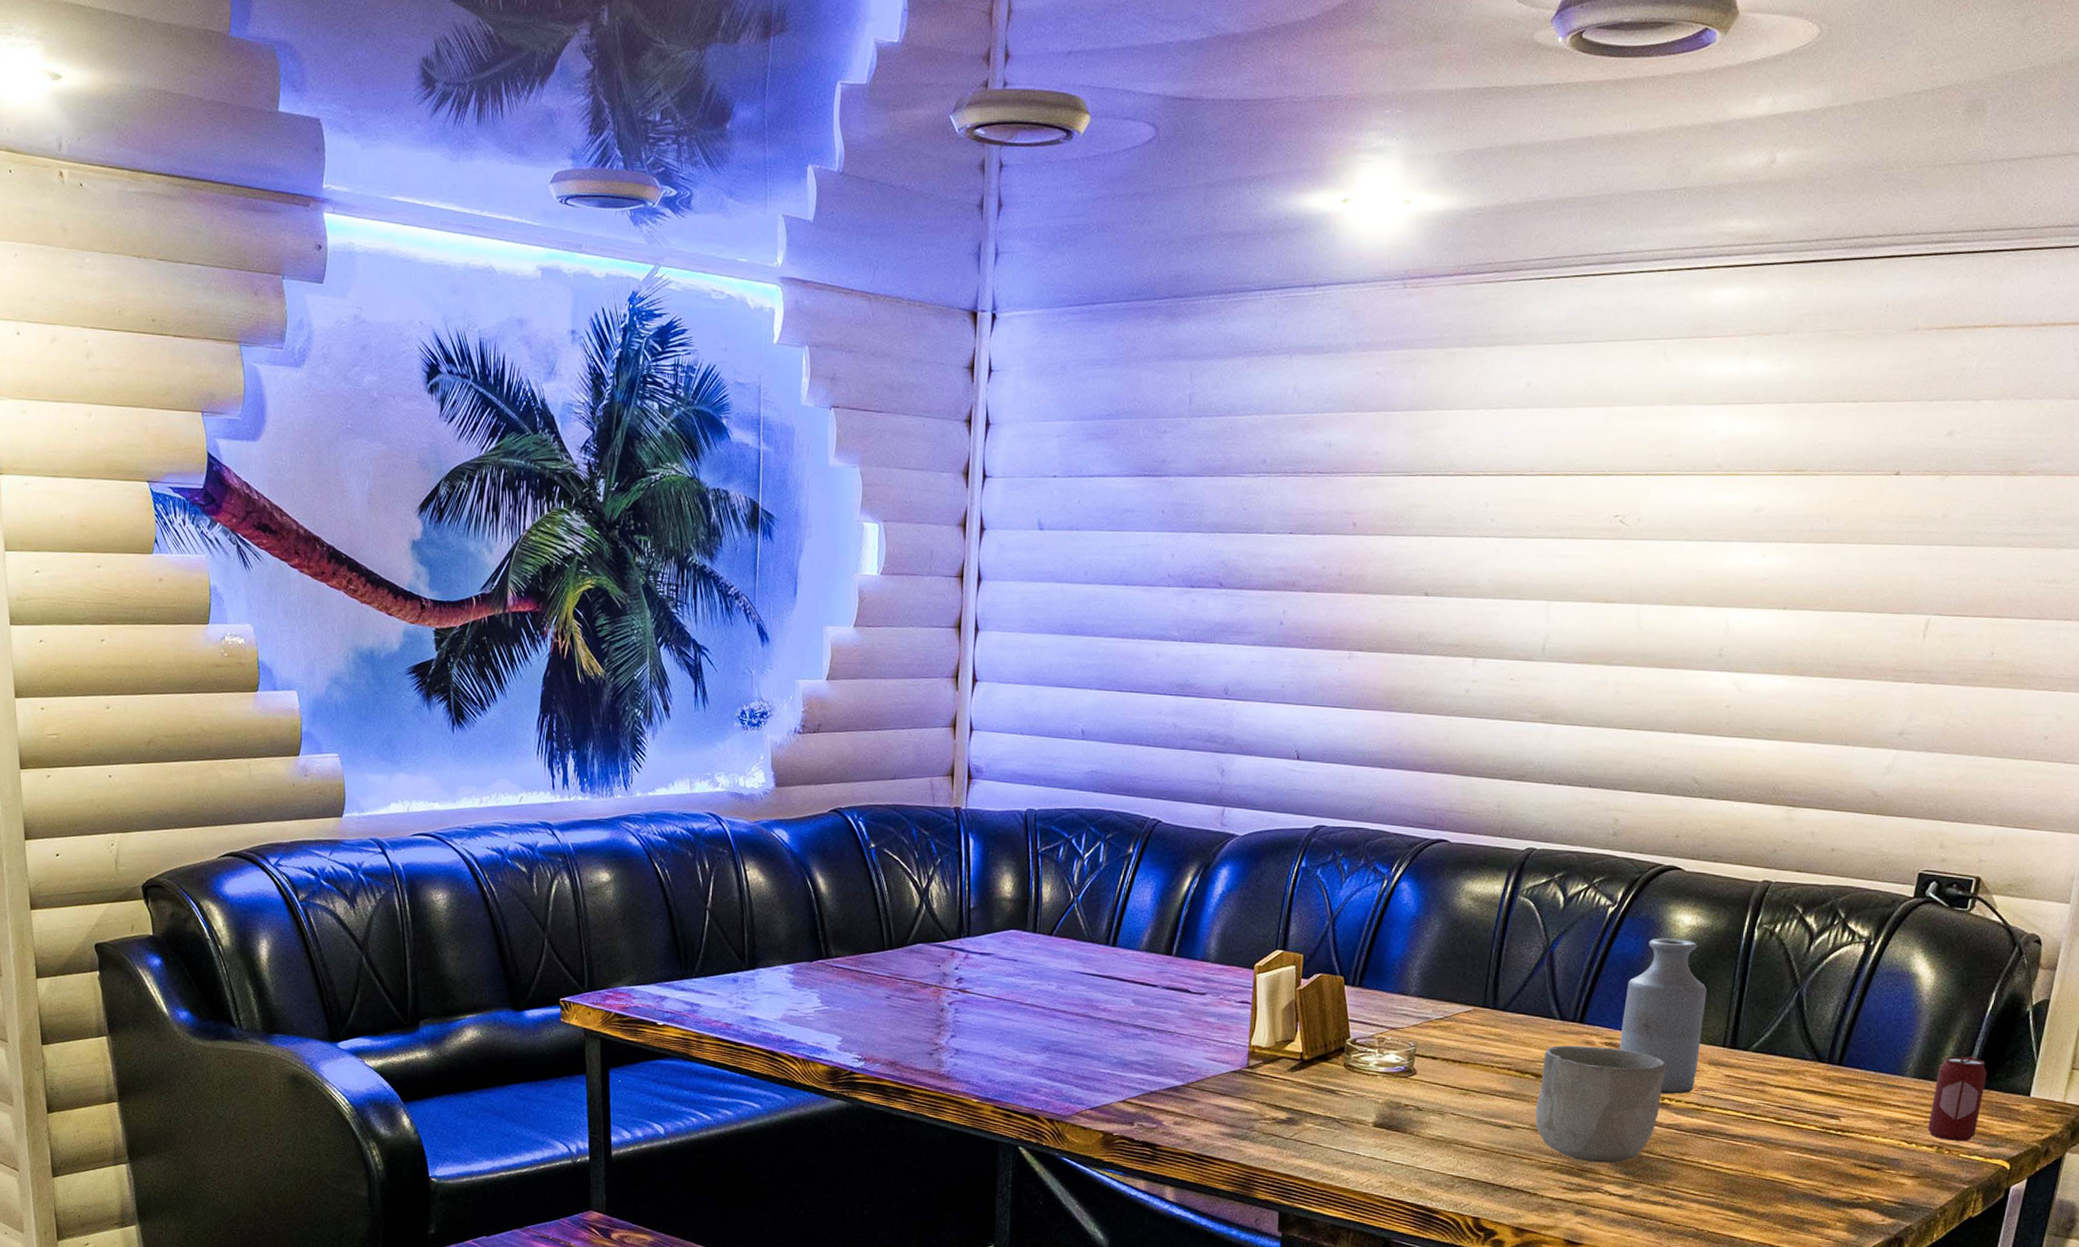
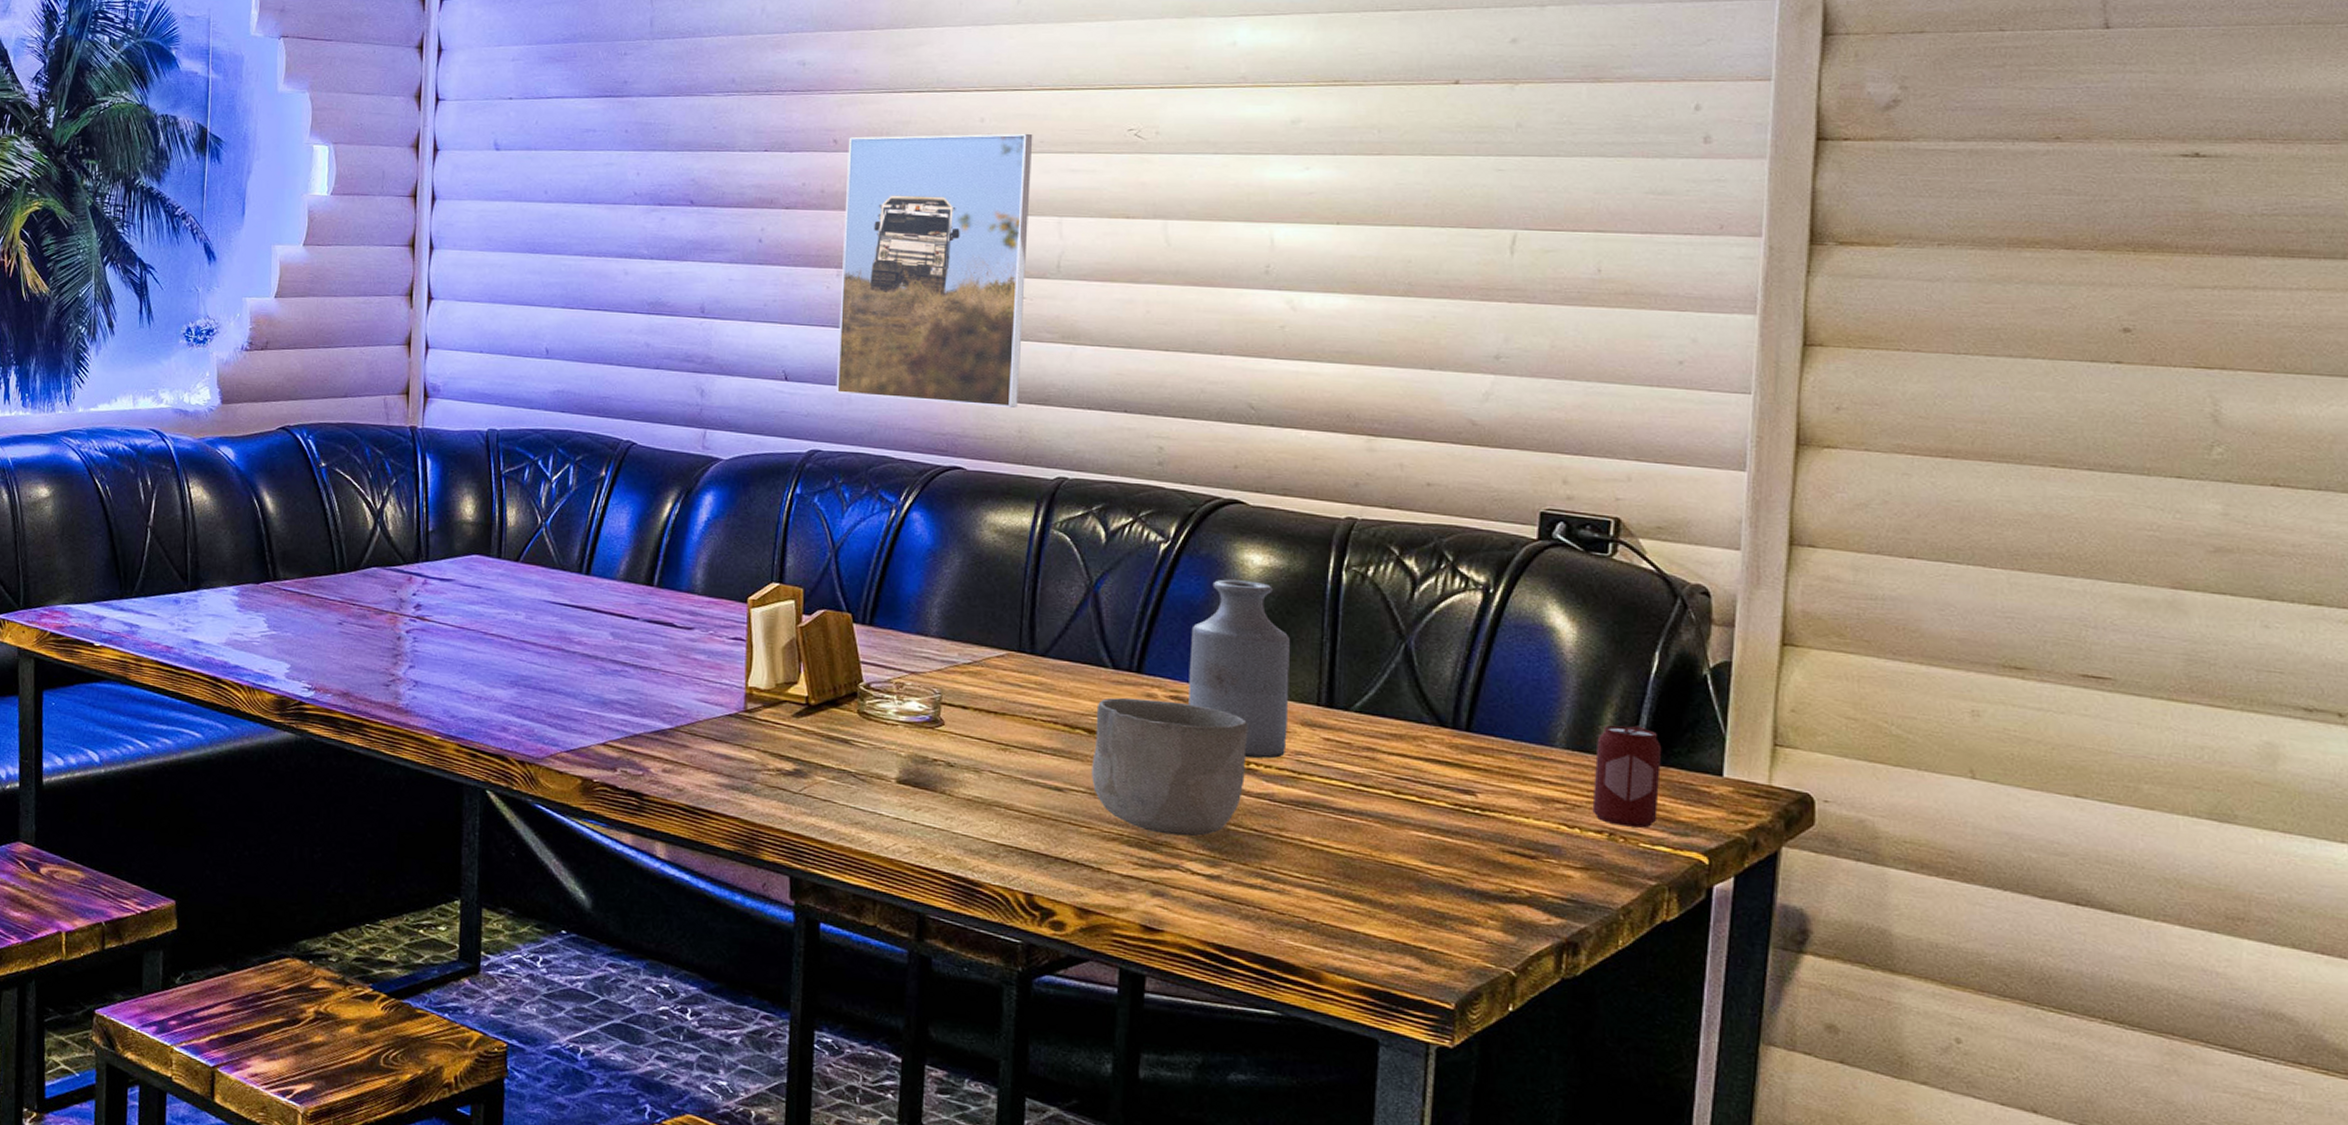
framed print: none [1341,518,1531,785] -> present [835,133,1033,409]

